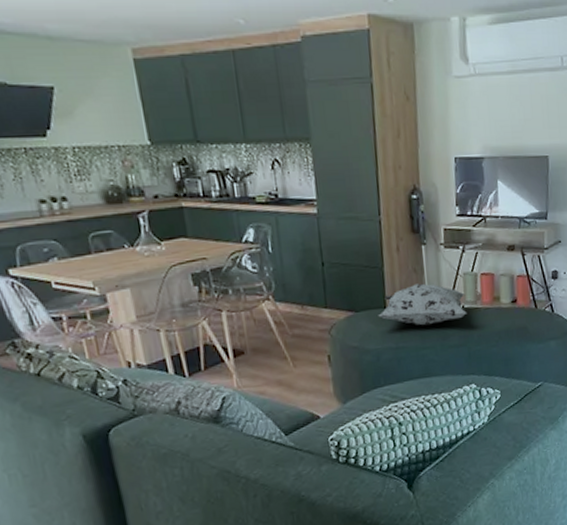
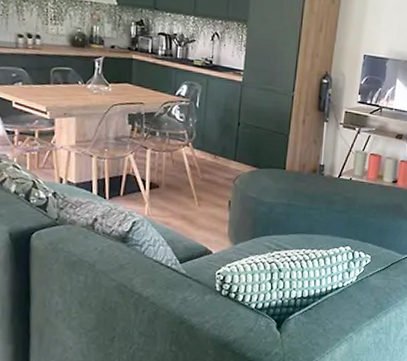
decorative pillow: present [378,283,467,326] -> none [277,153,354,190]

